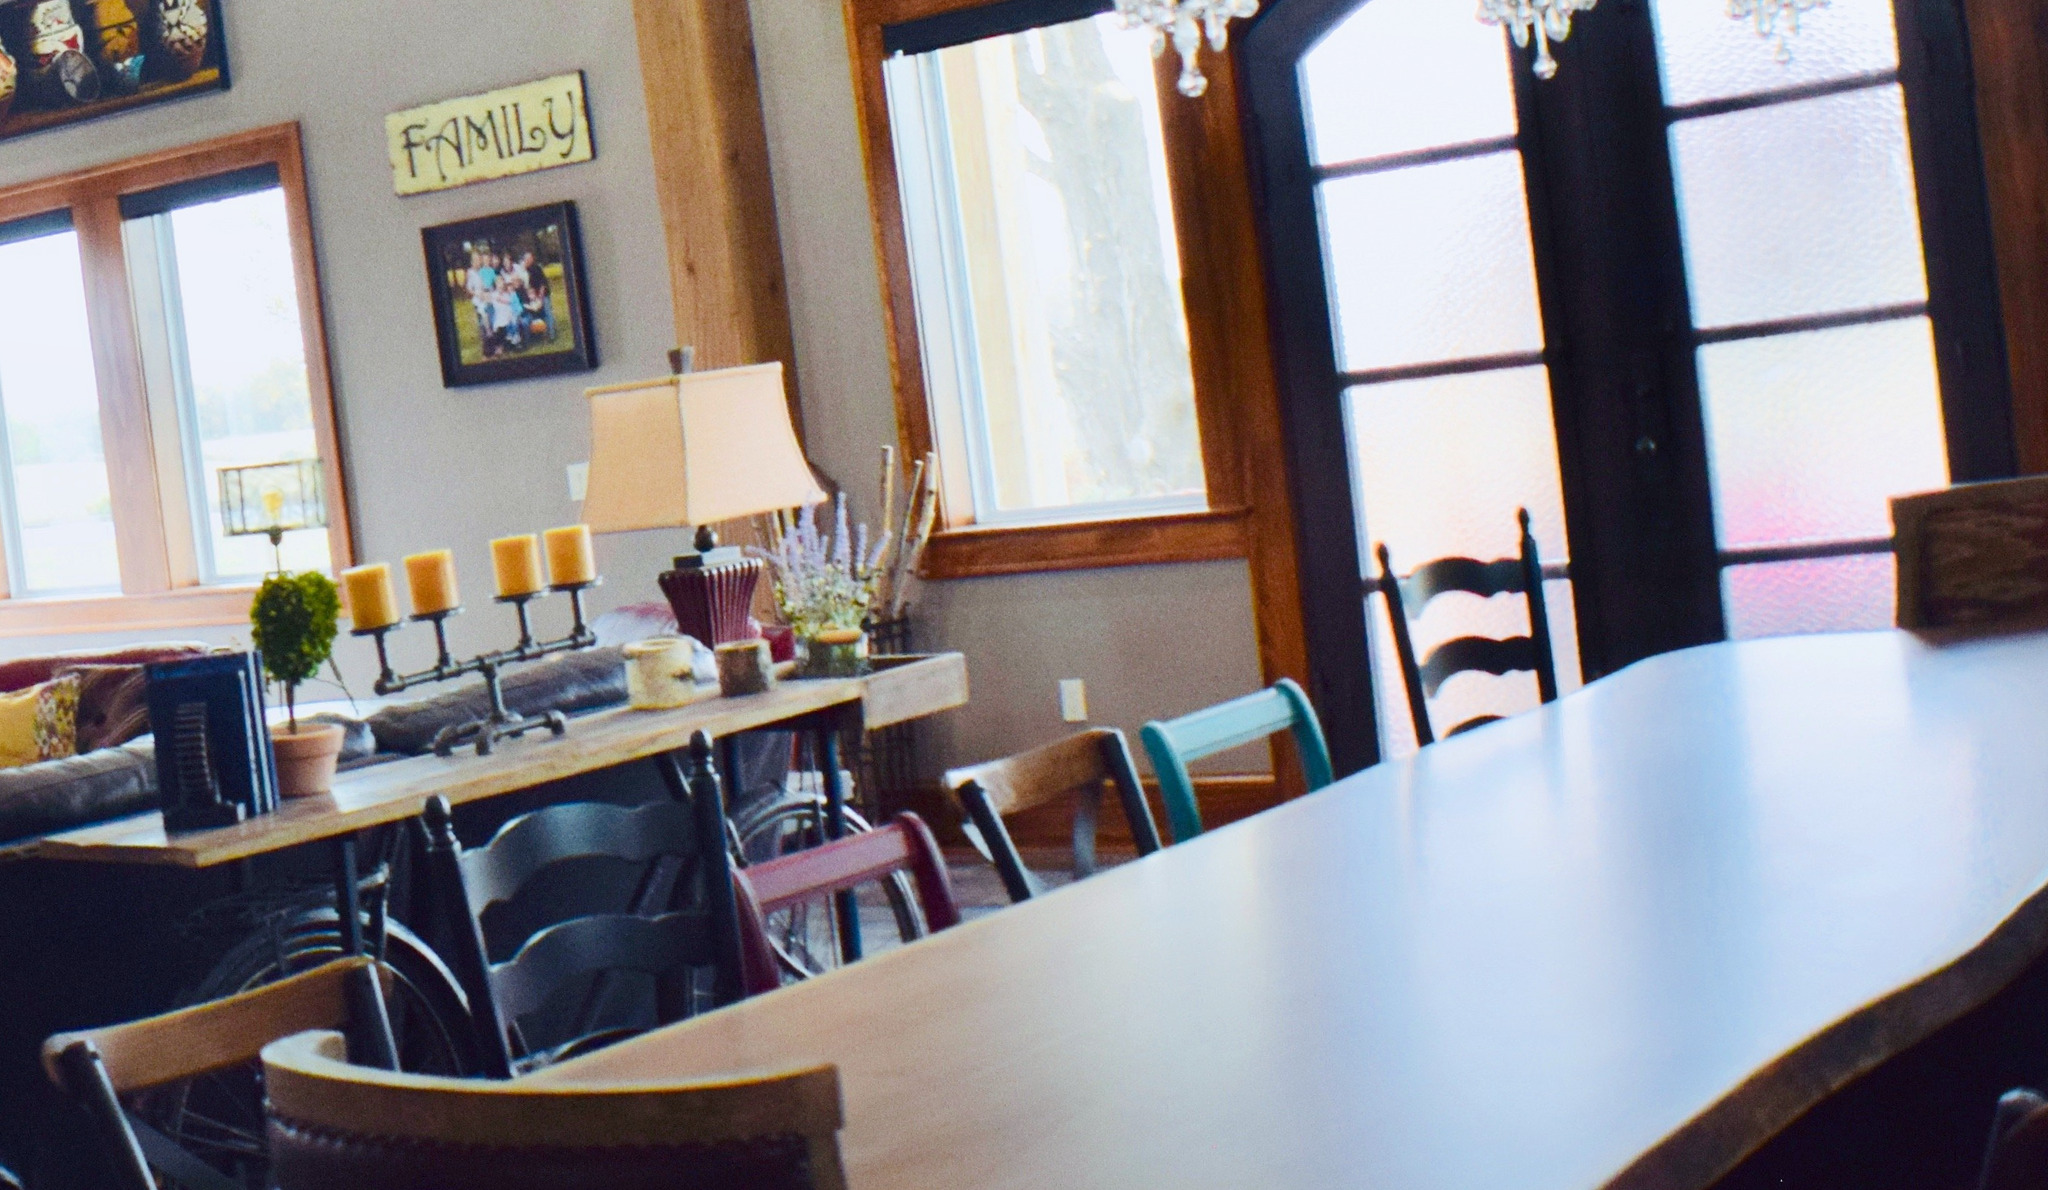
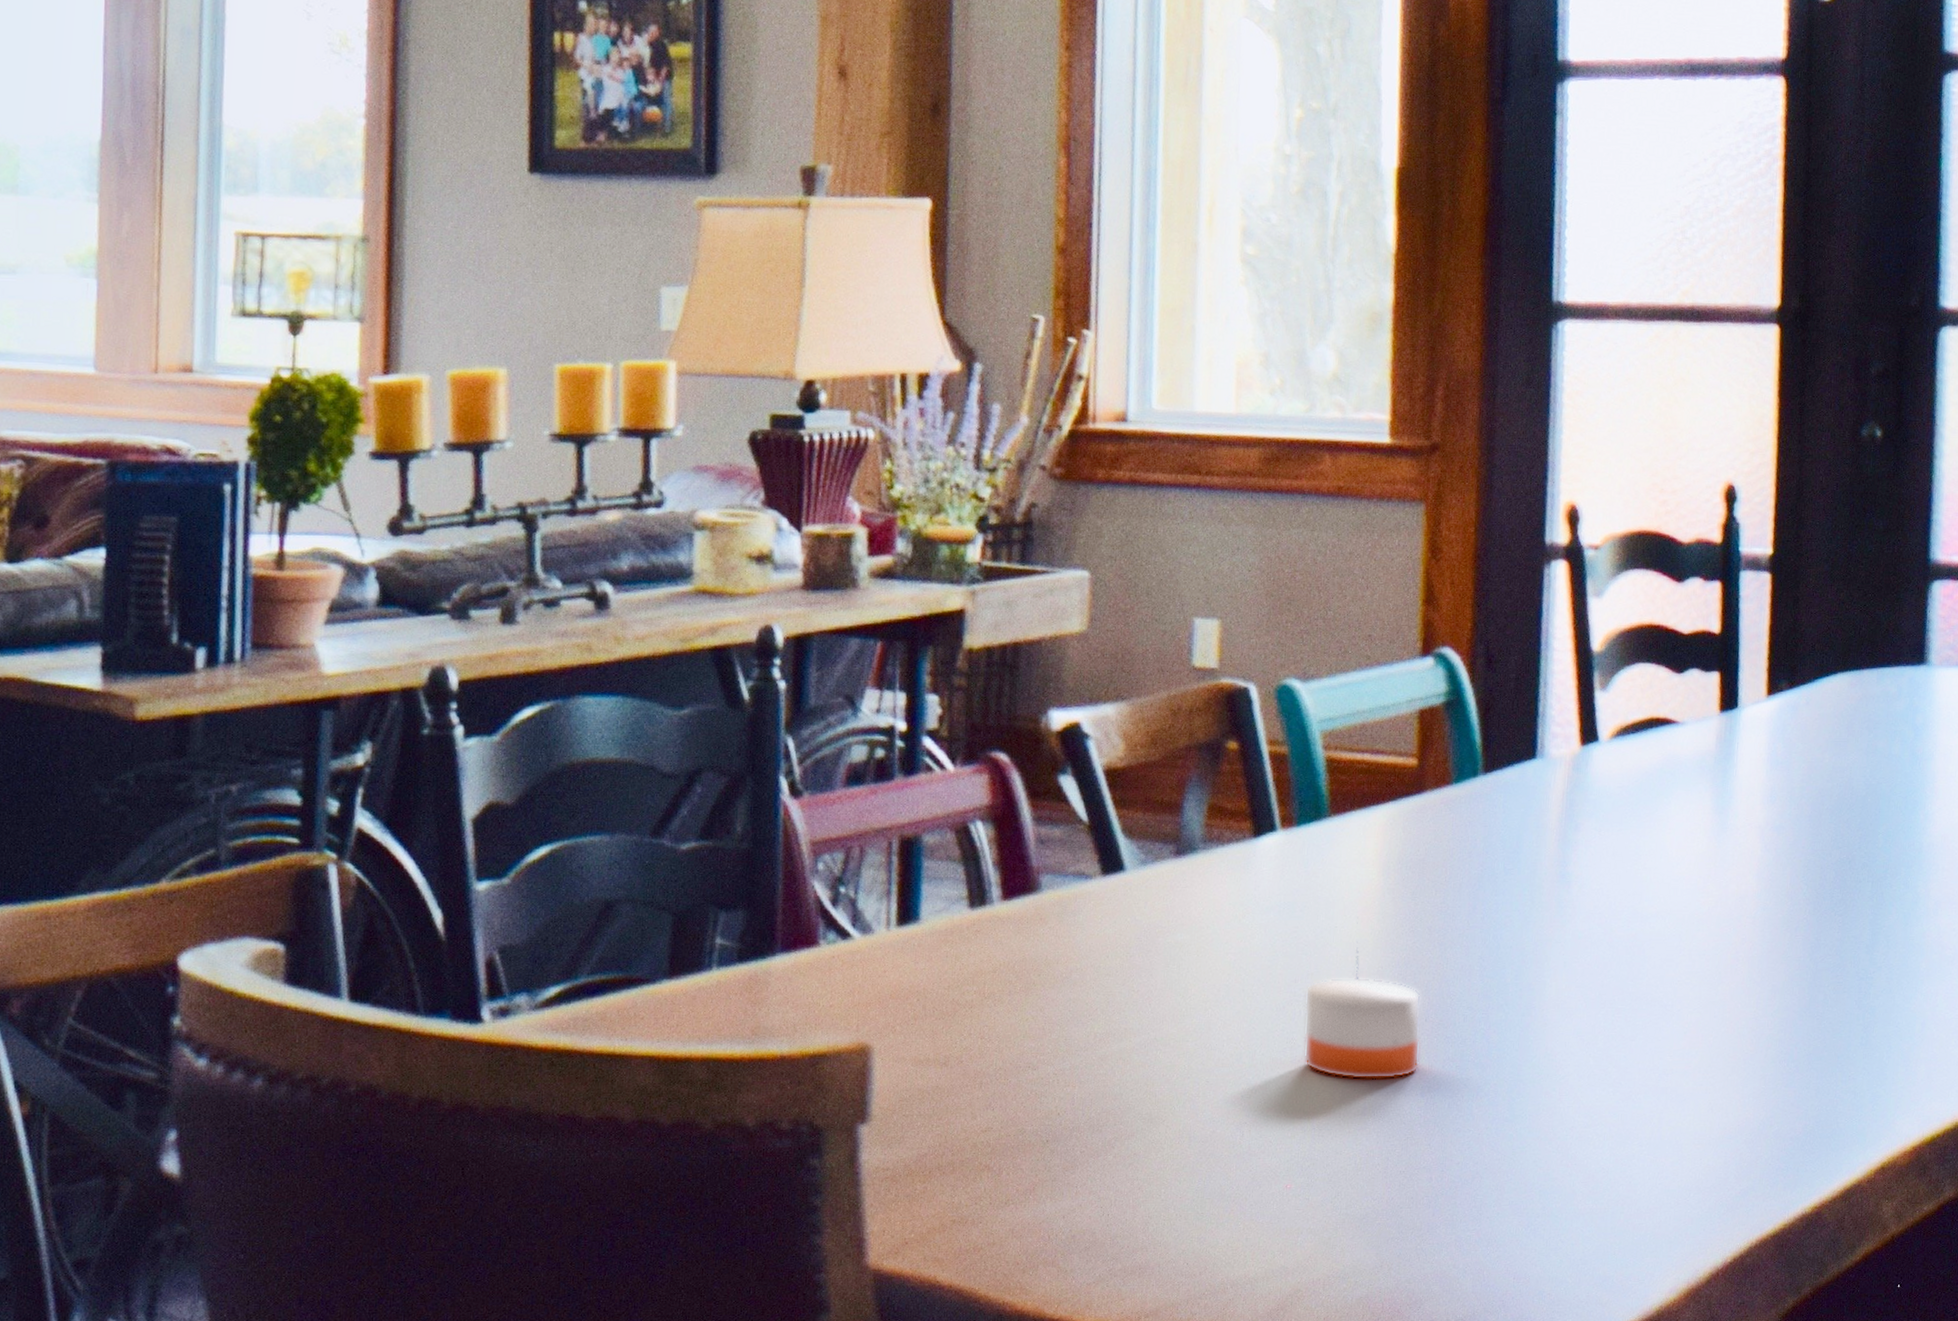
candle: none [1204,940,1315,1052] -> present [1304,947,1421,1080]

